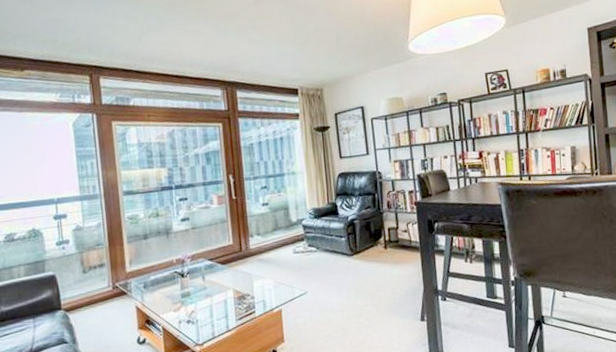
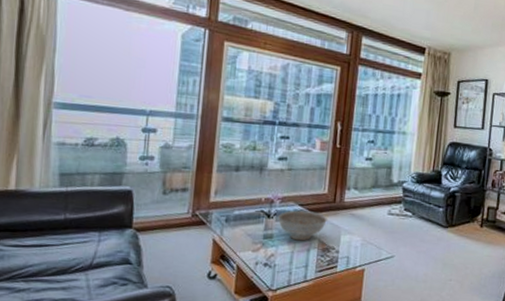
decorative bowl: none [192,263,237,294] -> present [278,210,327,241]

